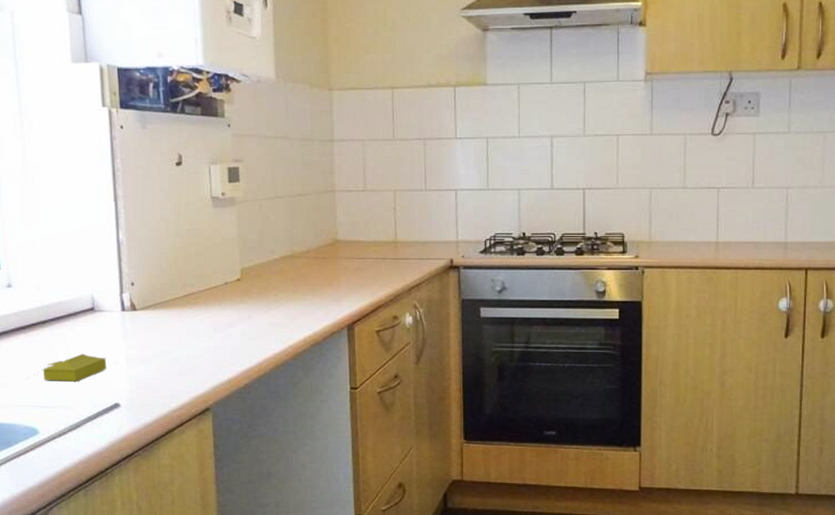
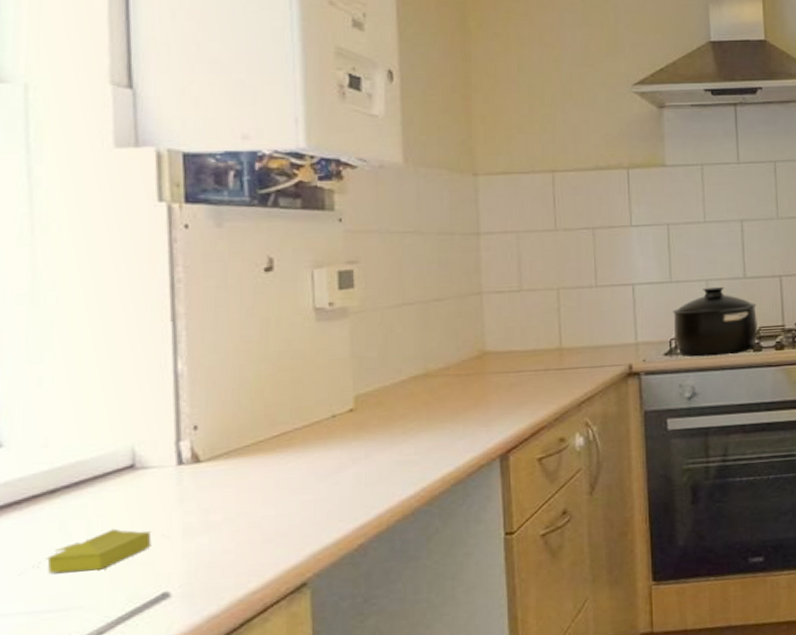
saucepan: none [488,195,561,255] -> present [673,286,758,356]

